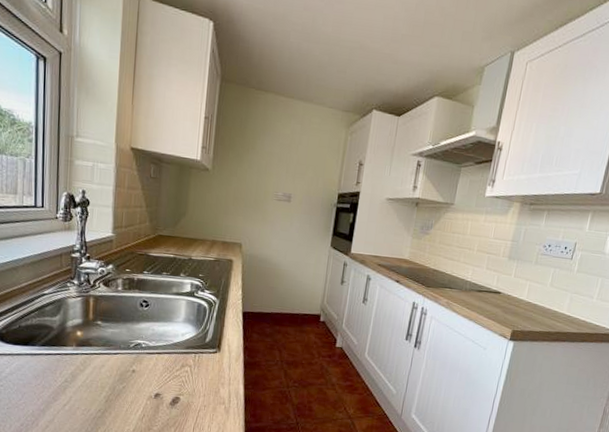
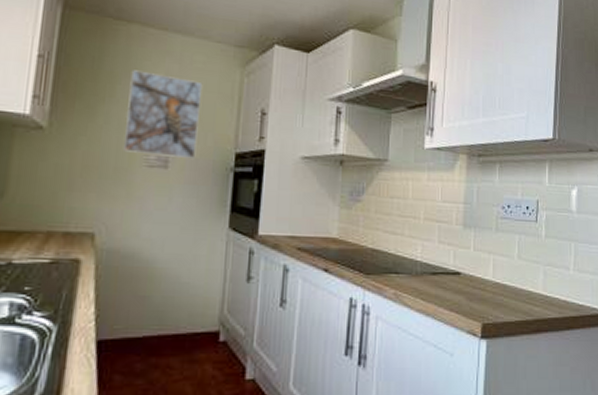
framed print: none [260,129,318,196] -> present [122,70,203,158]

